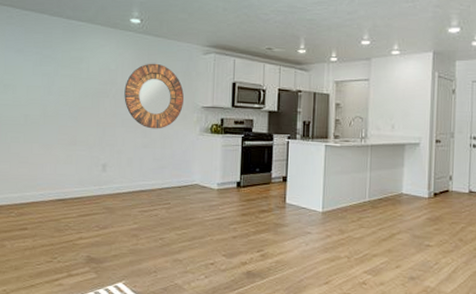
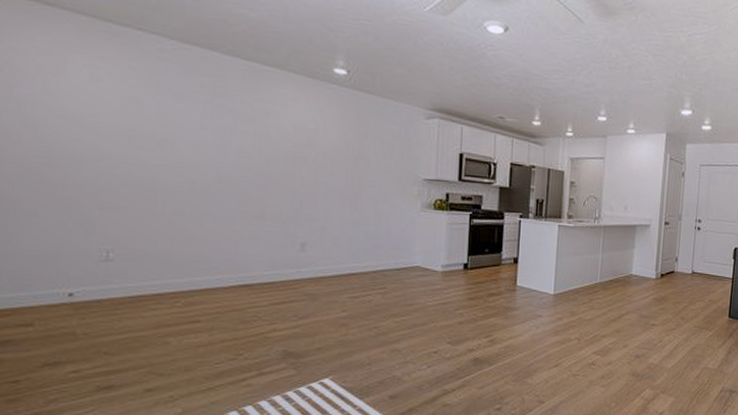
home mirror: present [124,63,184,129] -> none [327,124,402,203]

